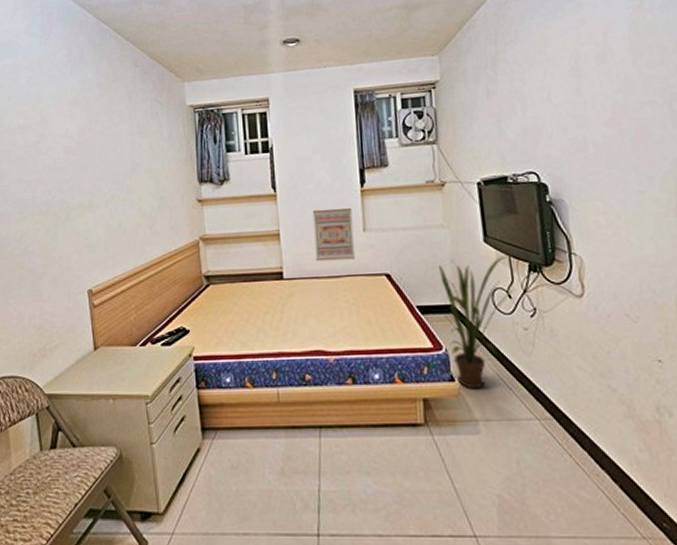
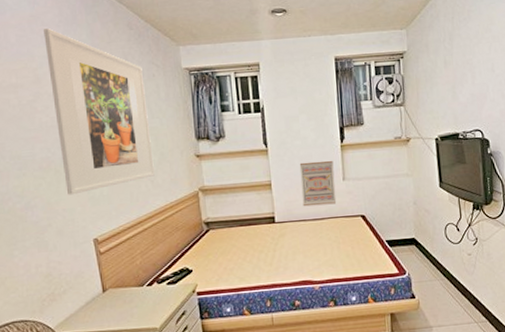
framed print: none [52,69,153,241] -> present [44,28,155,195]
house plant: present [438,255,517,389] -> none [403,197,463,303]

